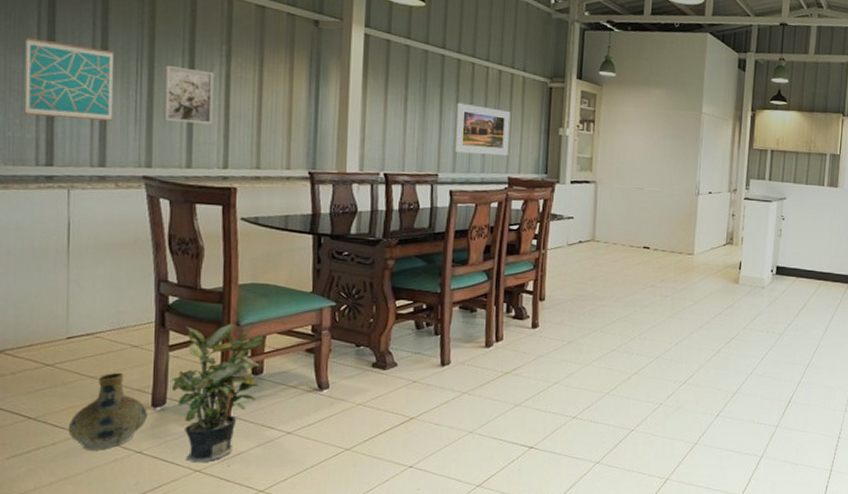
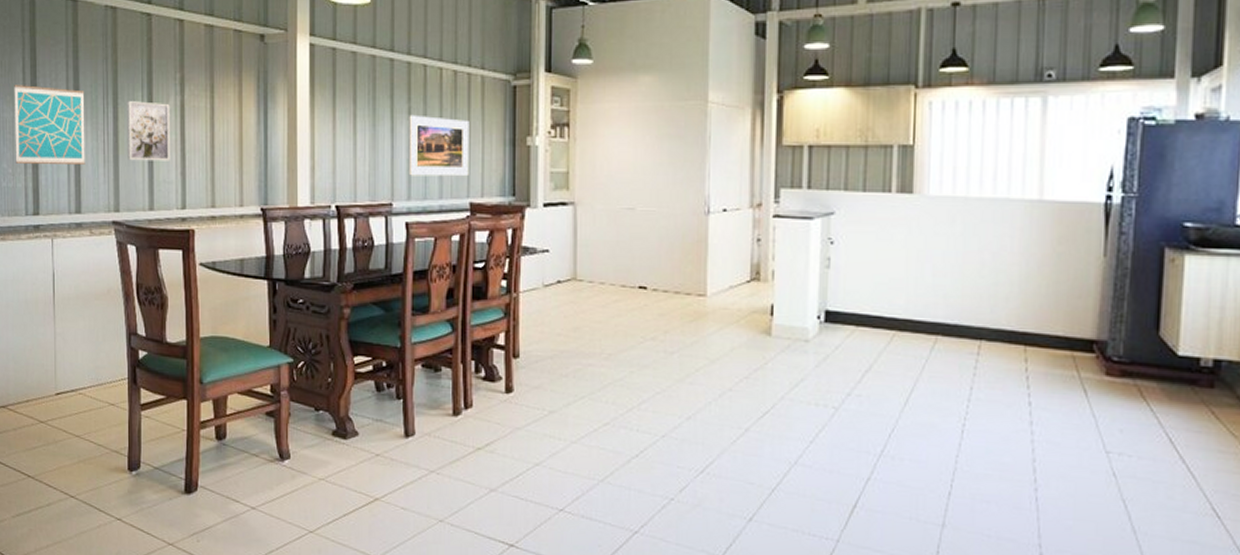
ceramic jug: present [68,372,148,450] -> none [60,431,125,515]
potted plant: present [171,324,265,463] -> none [144,382,227,536]

